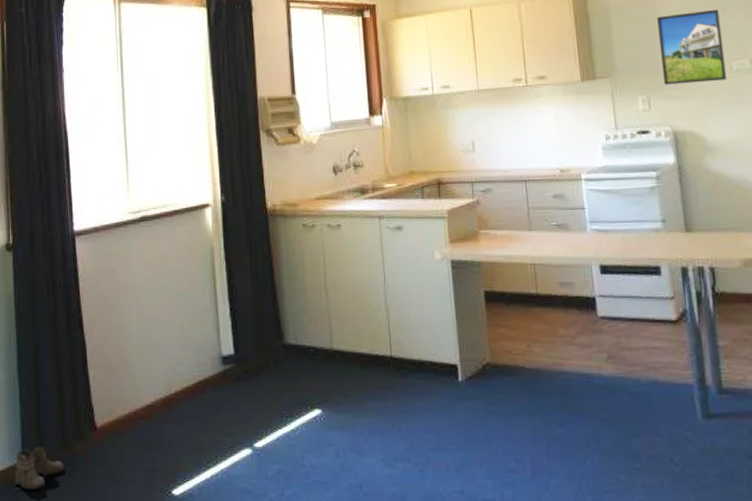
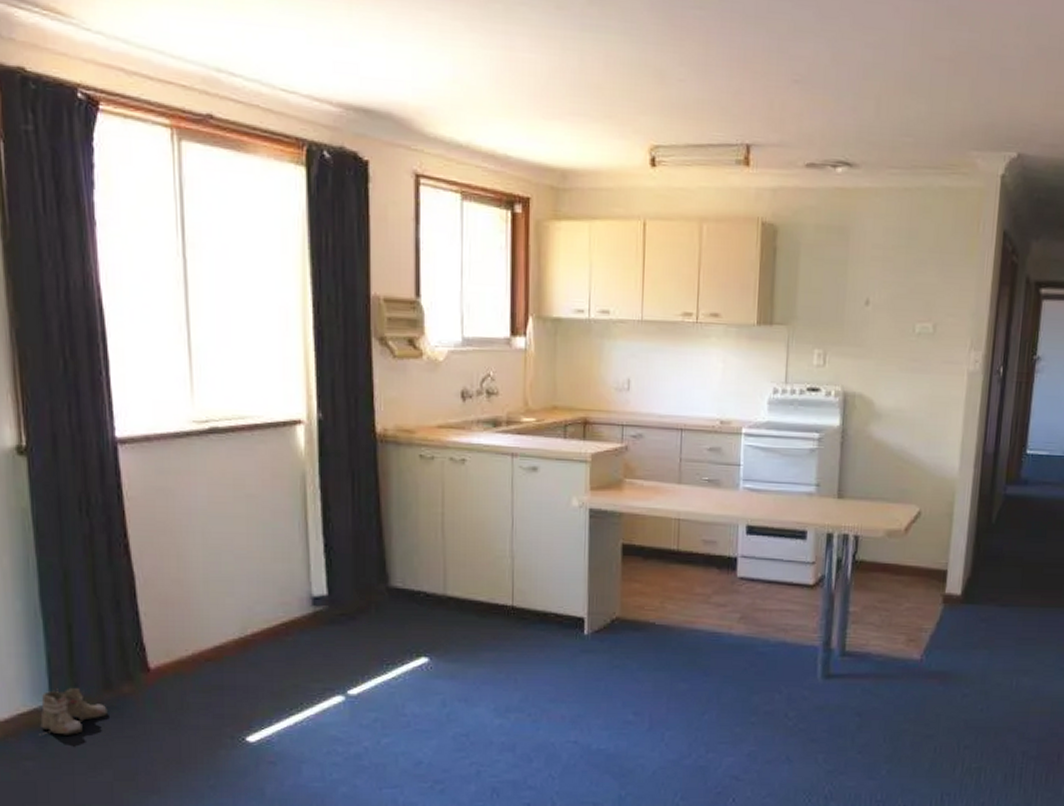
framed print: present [657,9,727,85] -> none [844,262,913,343]

